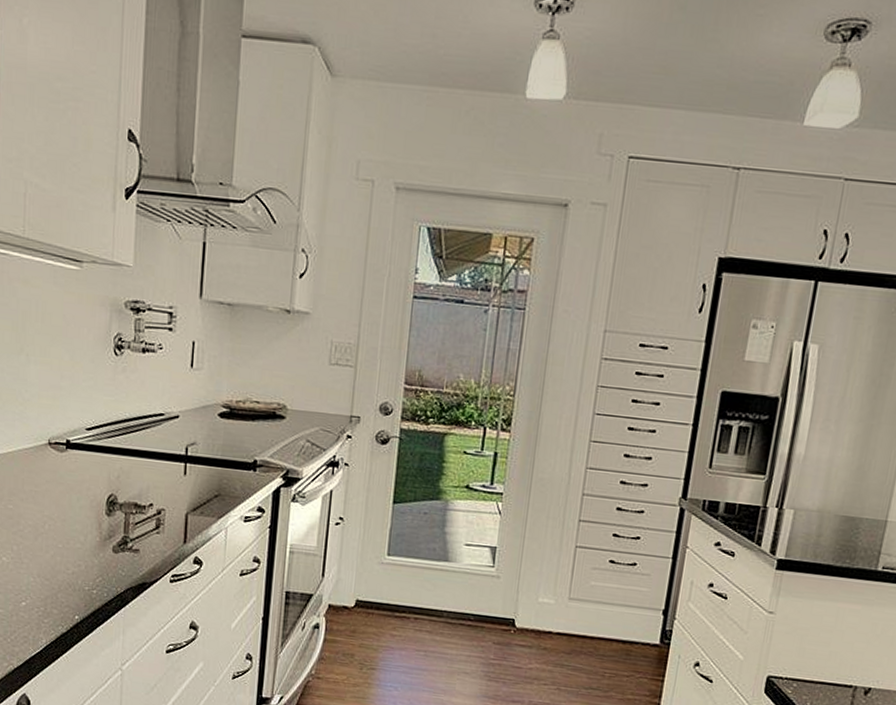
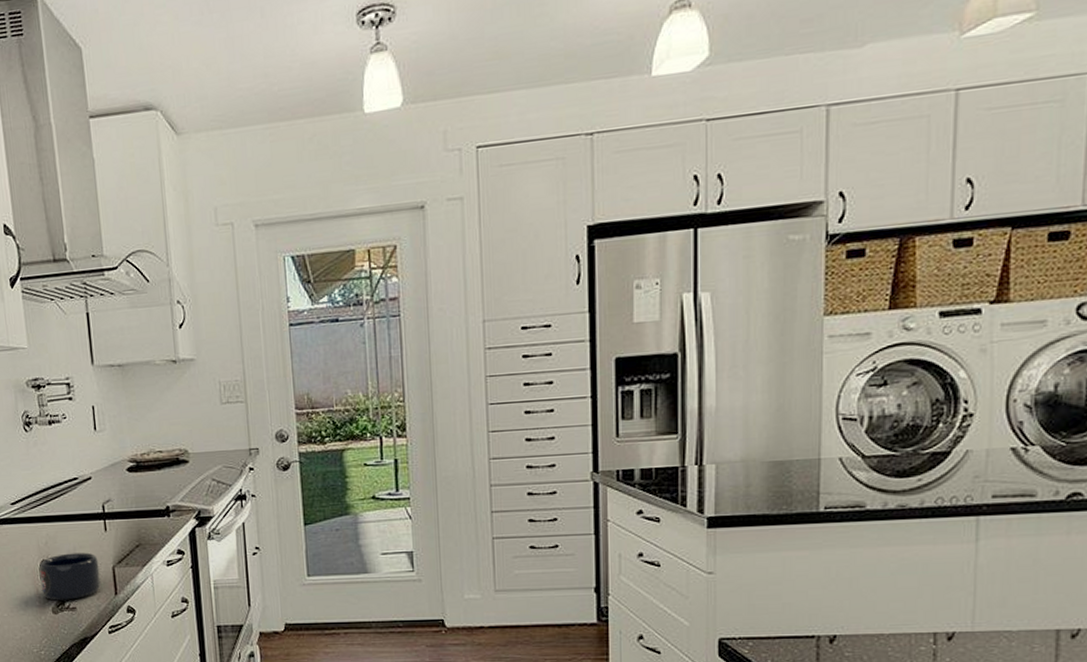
mug: none [104,491,172,541] -> present [39,552,101,601]

